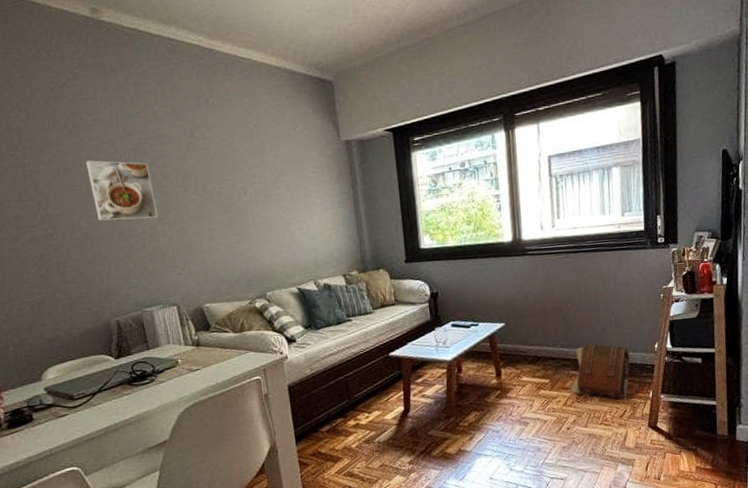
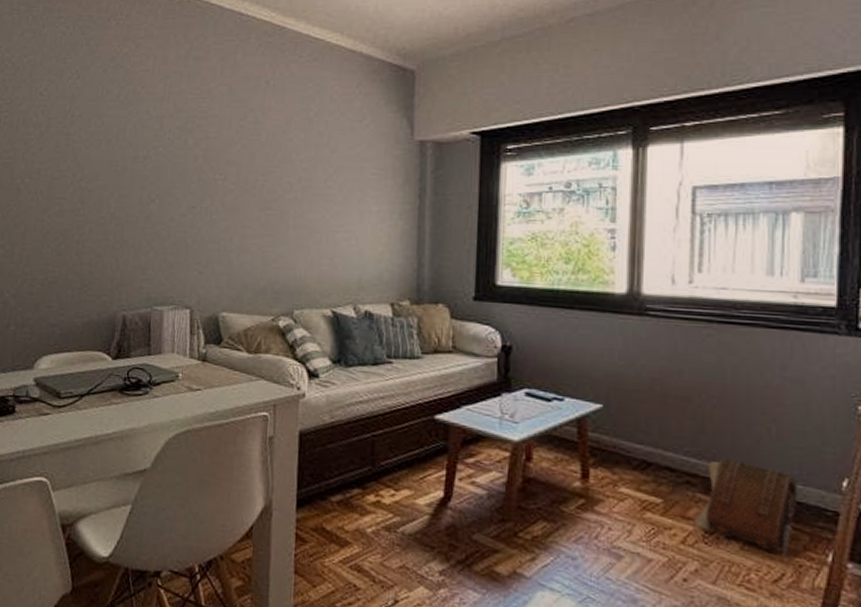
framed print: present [86,160,159,221] -> none [128,135,192,206]

